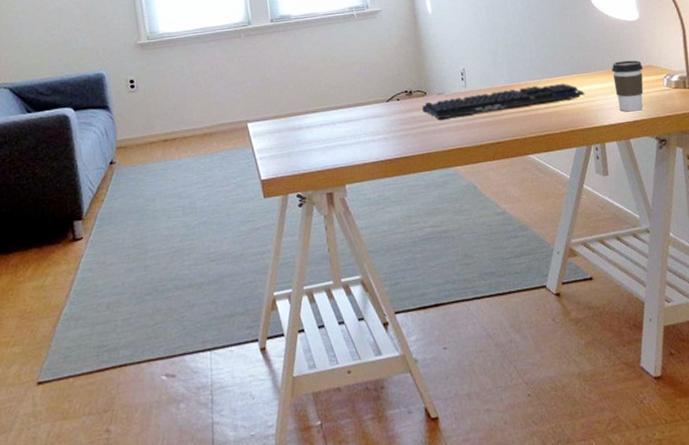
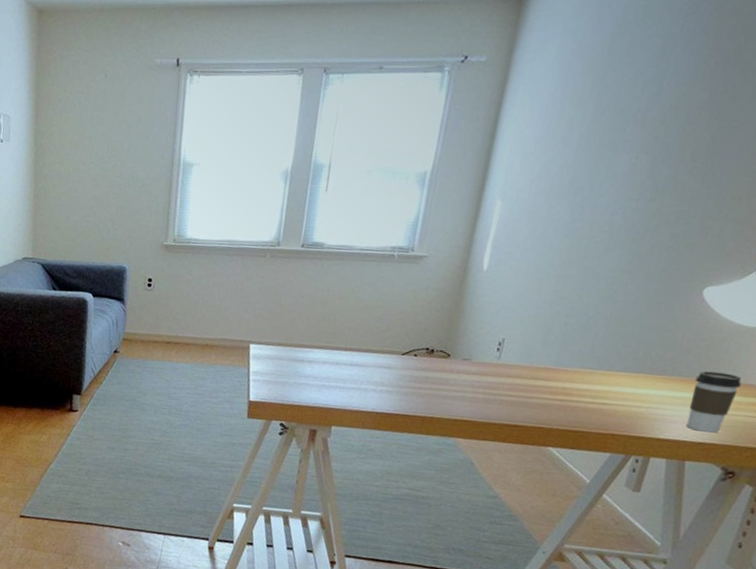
keyboard: present [422,83,586,119] -> none [439,364,649,401]

